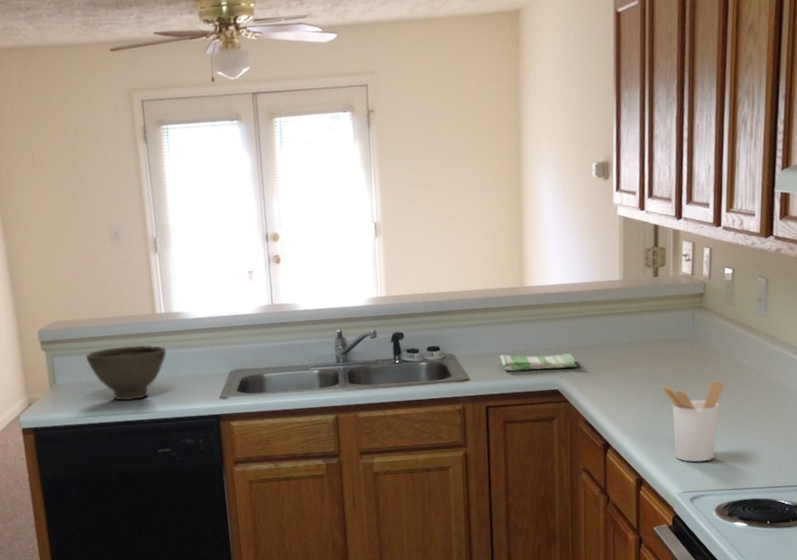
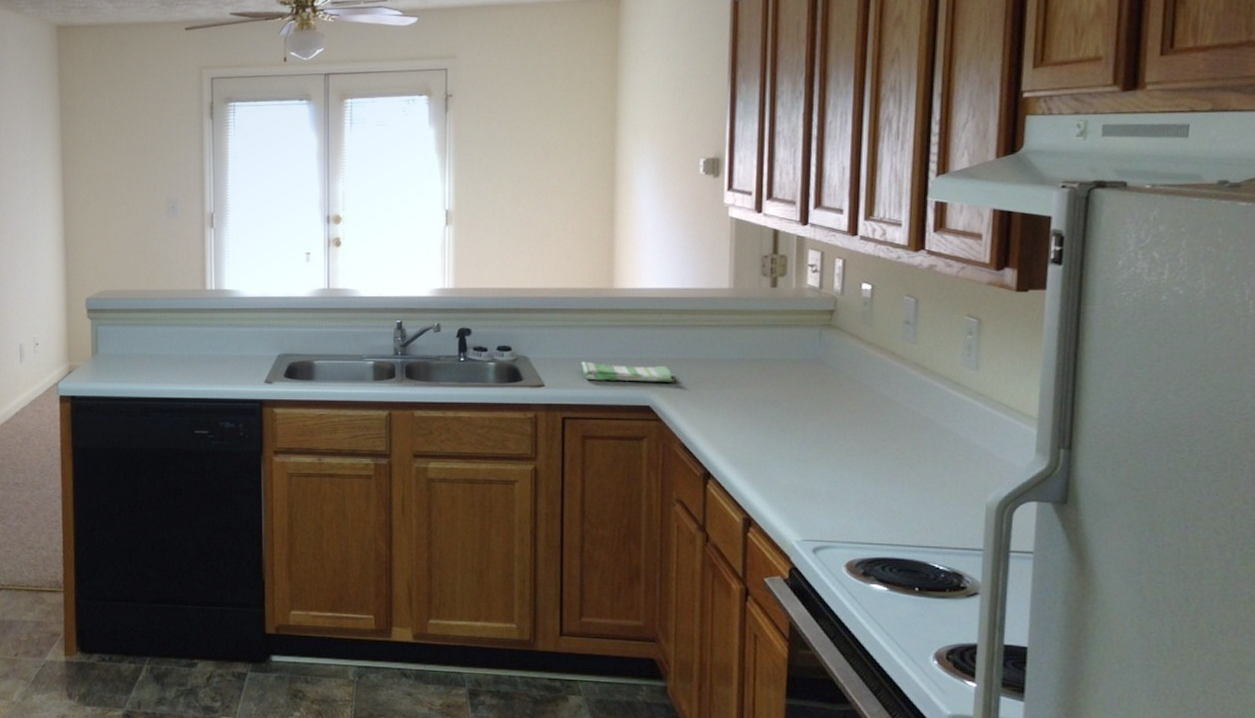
bowl: present [86,345,167,401] -> none [131,320,214,377]
utensil holder: present [661,380,724,462] -> none [778,412,859,507]

